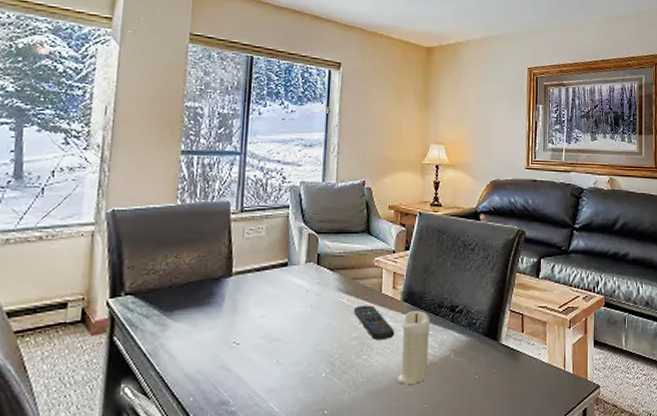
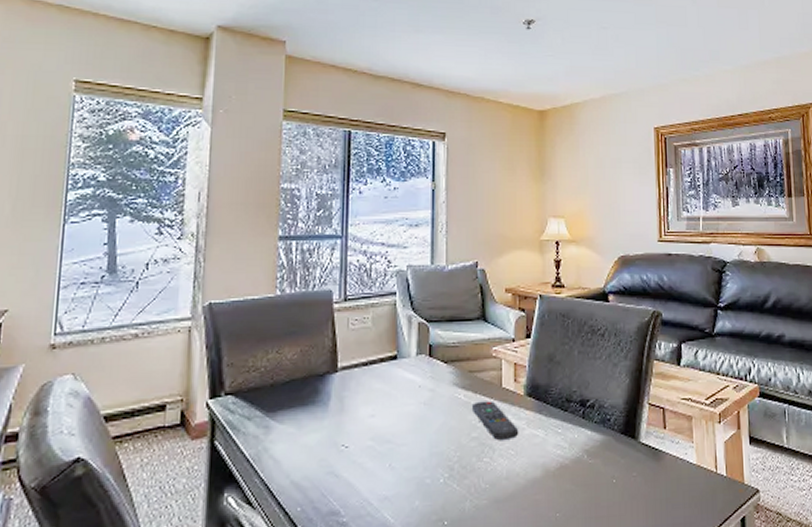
candle: present [397,311,431,385] -> none [524,406,559,491]

